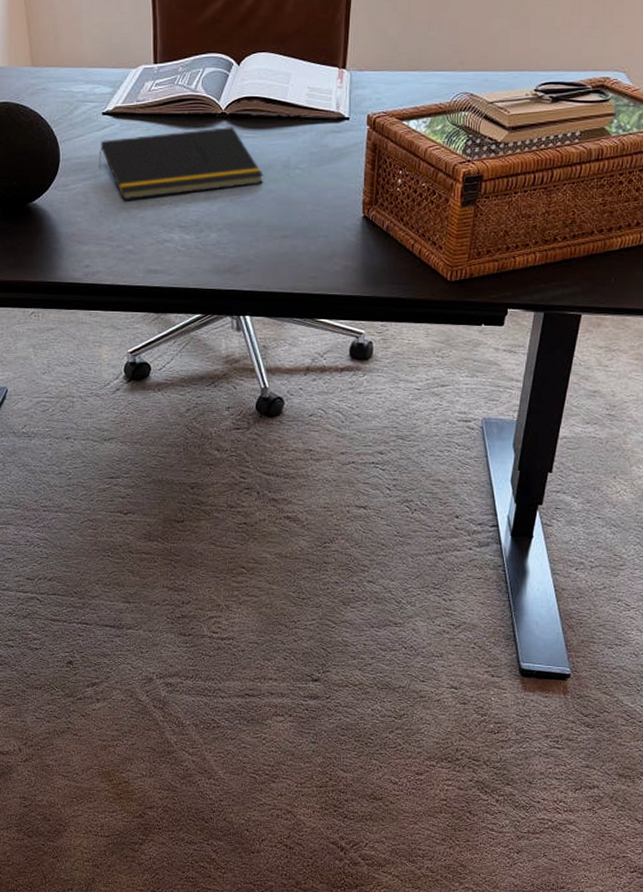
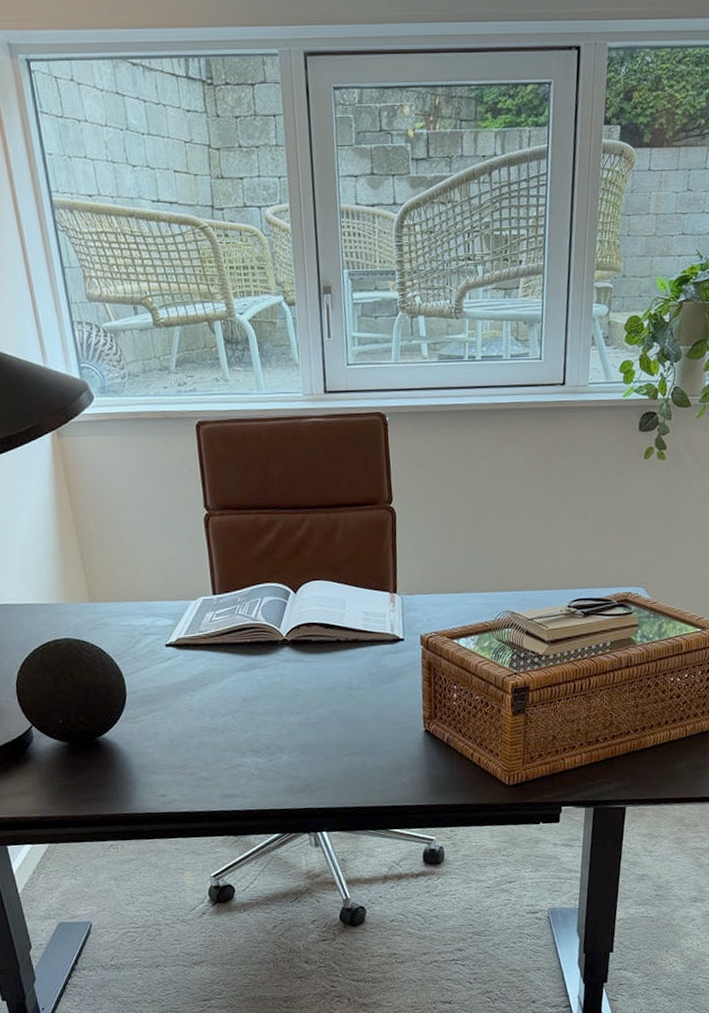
notepad: present [98,127,264,199] -> none [166,652,329,728]

